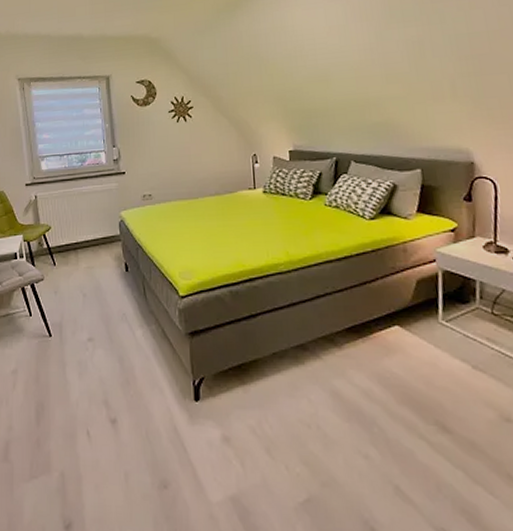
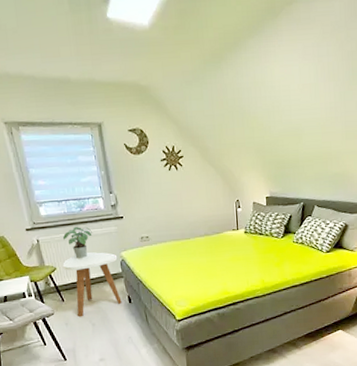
side table: none [58,210,118,285] -> present [63,251,122,317]
potted plant: none [60,182,92,217] -> present [62,226,92,258]

